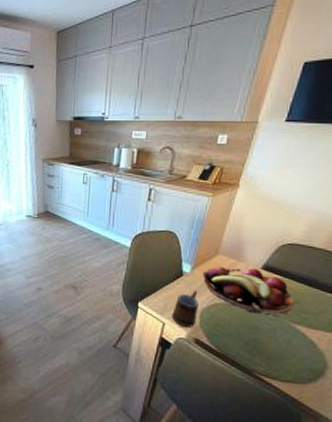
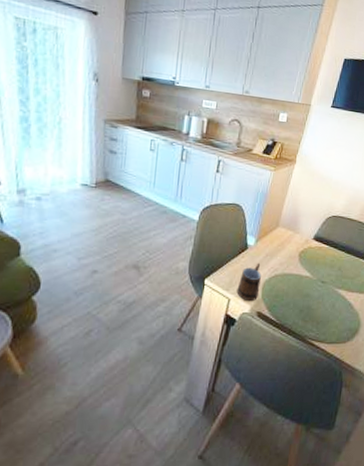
fruit basket: present [202,266,295,316] -> none [265,238,338,282]

